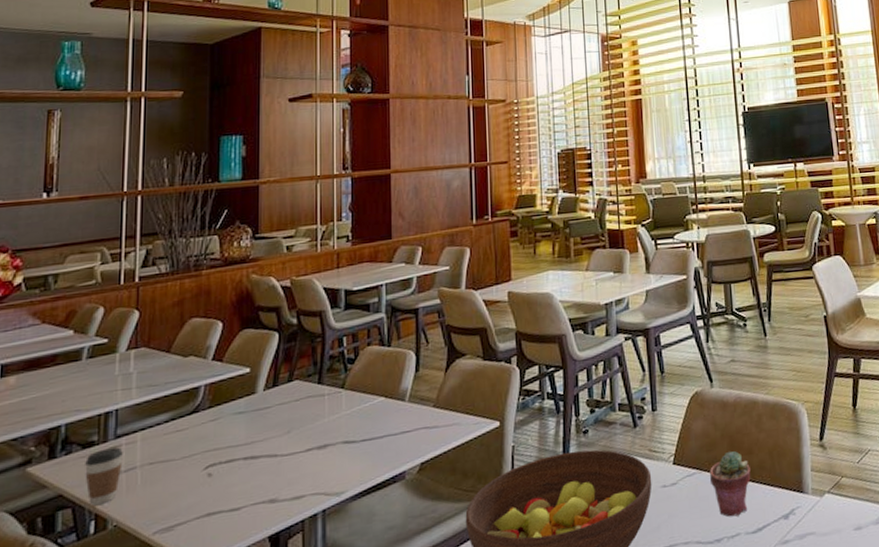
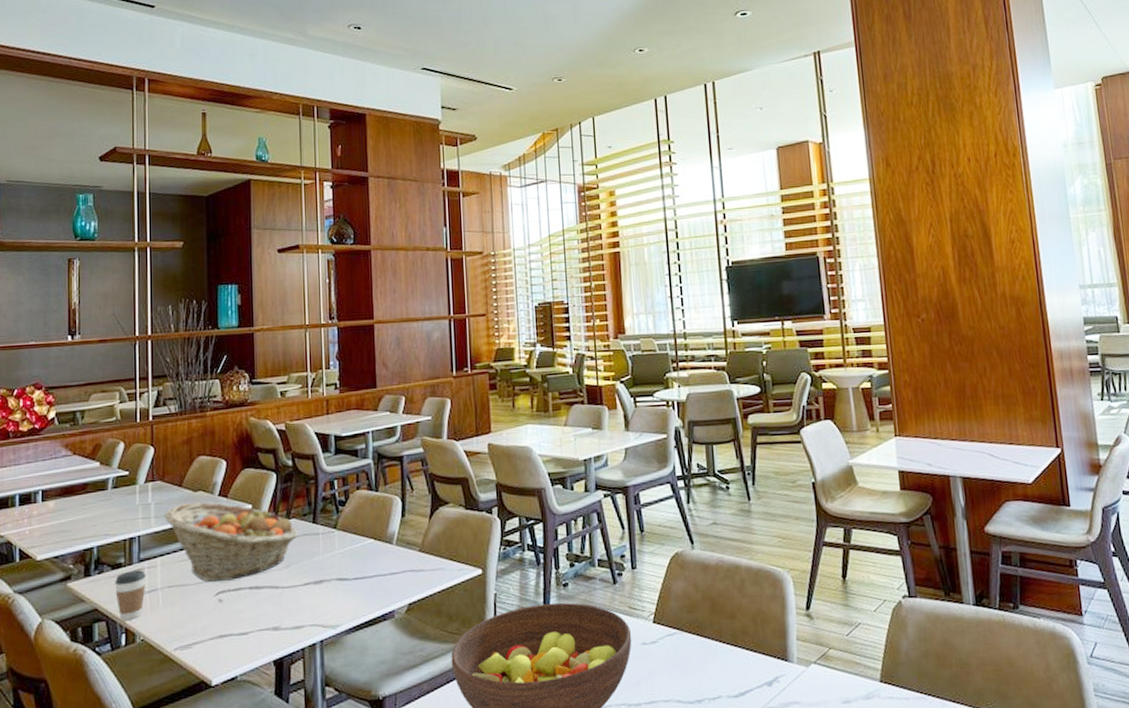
fruit basket: none [147,367,301,456] -> present [164,502,298,582]
potted succulent: present [709,451,751,517] -> none [690,614,733,679]

